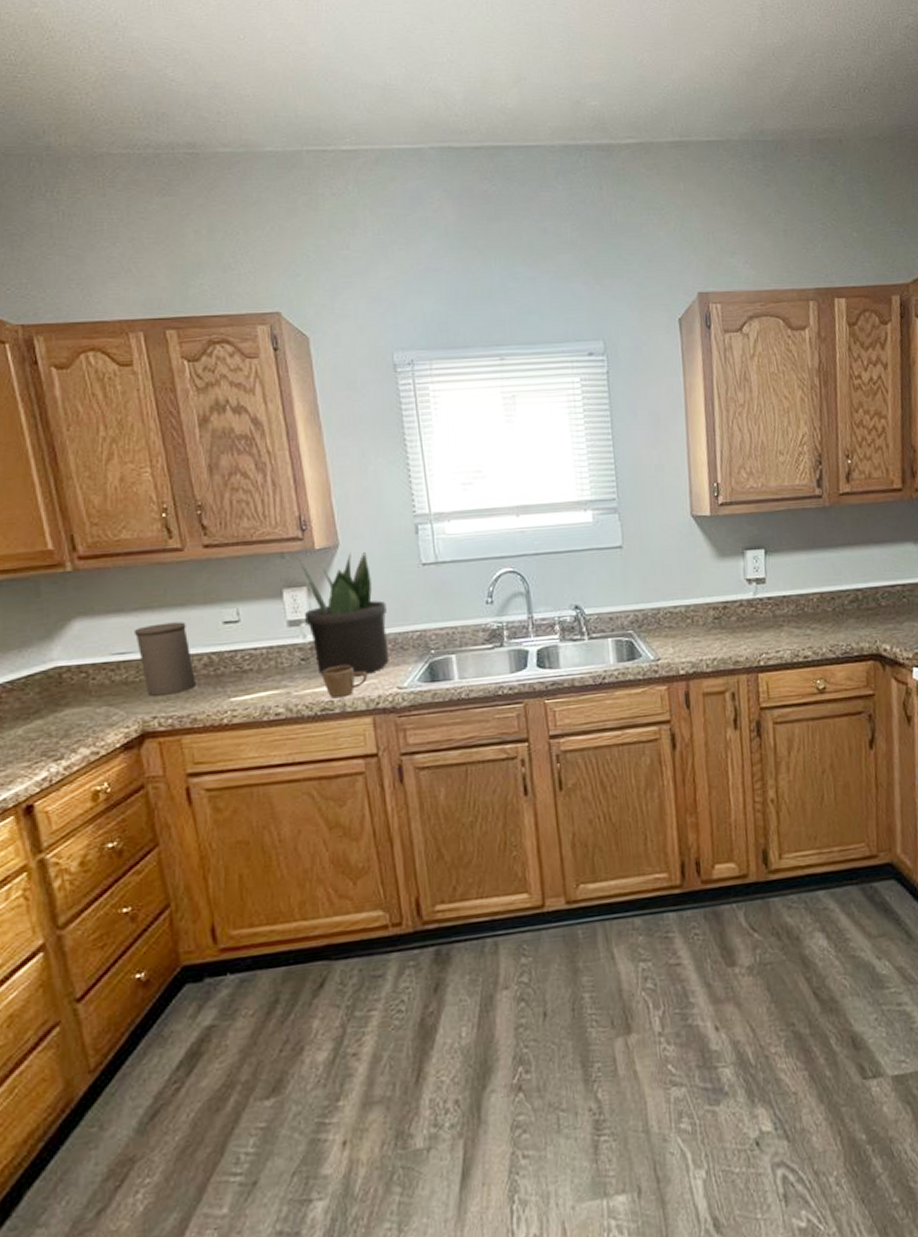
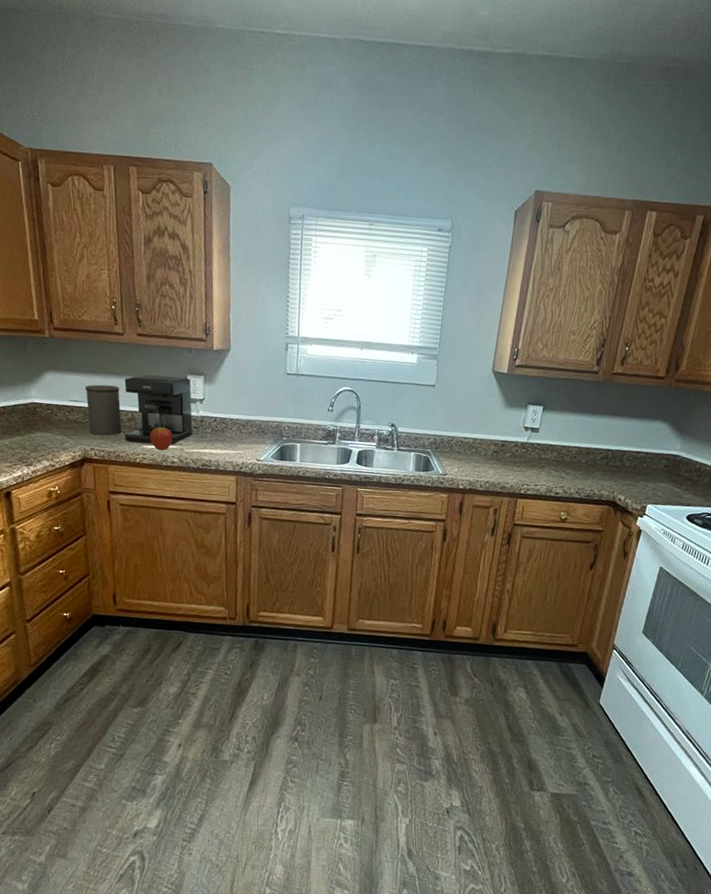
coffee maker: none [192,593,301,698] -> present [124,375,193,444]
fruit: none [238,665,273,700] -> present [149,425,173,450]
planter: present [296,552,389,677] -> none [200,353,257,447]
mug: present [322,665,368,698] -> none [206,436,238,459]

